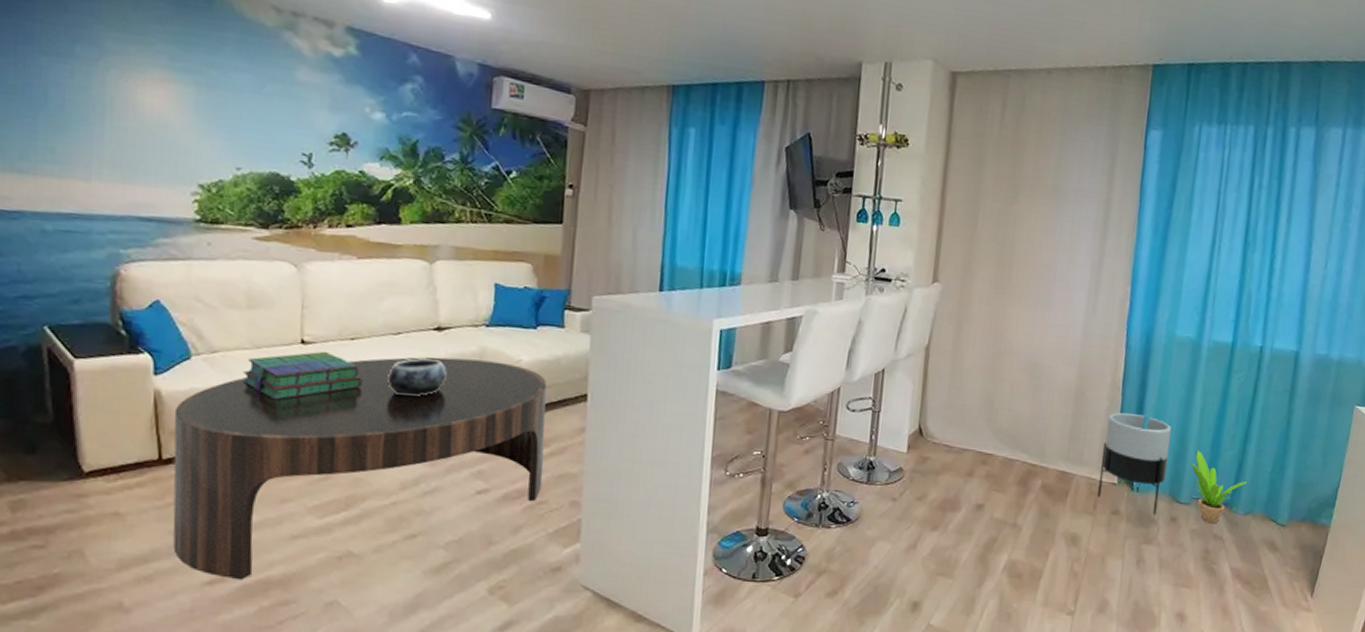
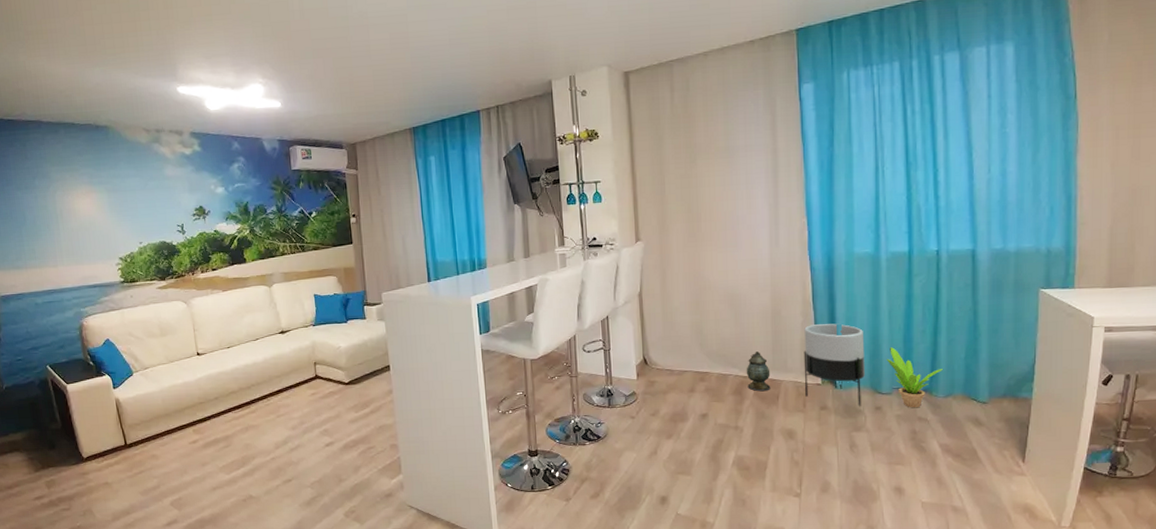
coffee table: present [173,357,547,581] -> none [129,350,369,521]
stack of books: present [242,351,363,400] -> none [165,358,240,396]
decorative bowl: present [387,358,447,397] -> none [255,354,293,383]
lantern: none [1035,436,1064,486] -> present [746,351,771,392]

